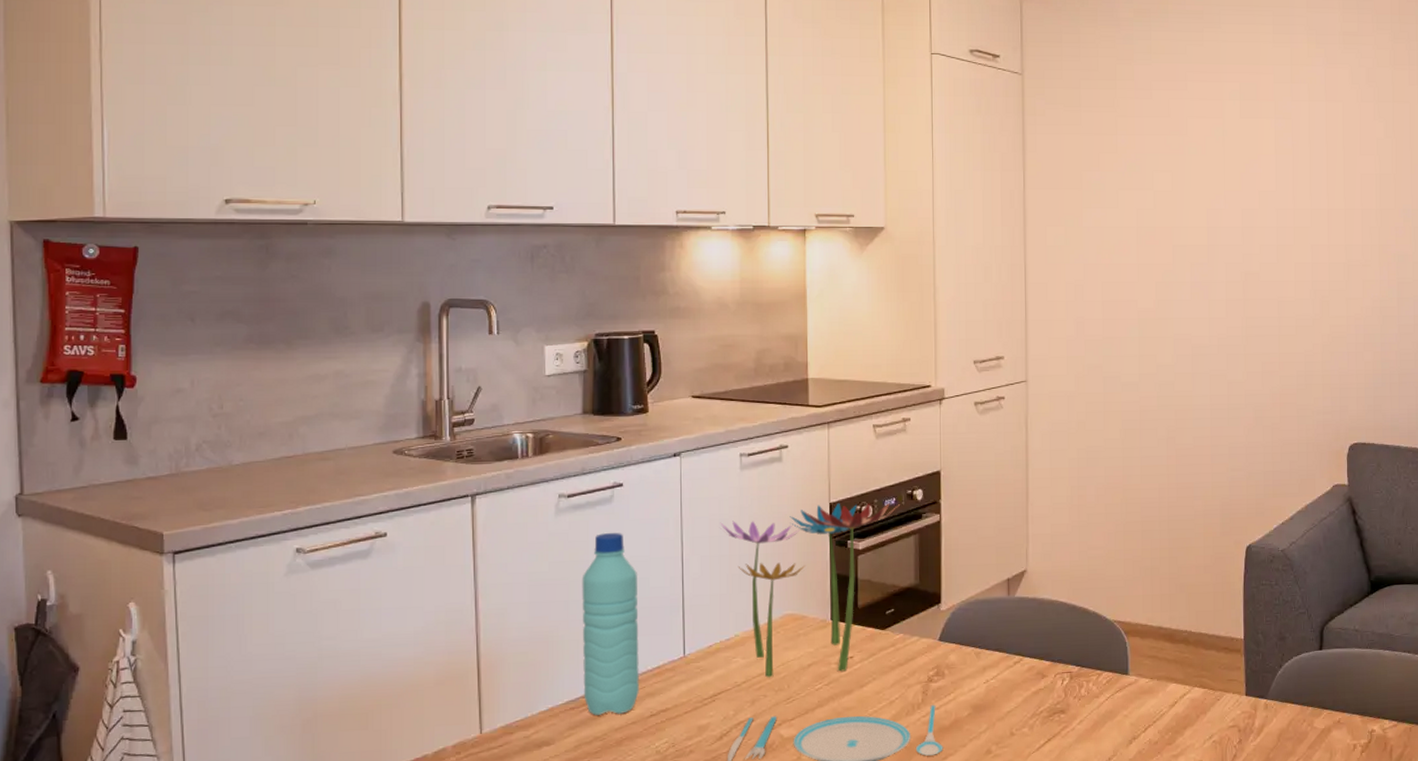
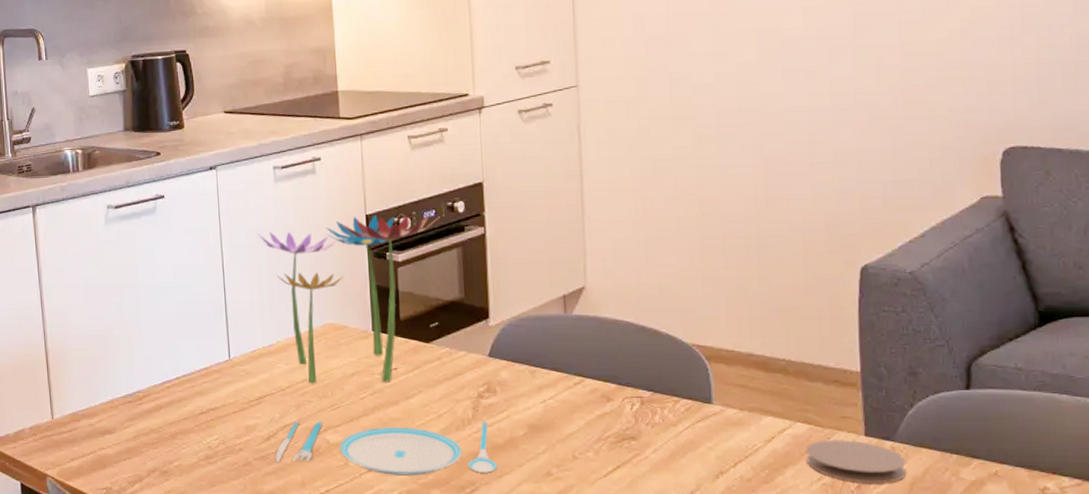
water bottle: present [582,533,639,715] -> none [132,242,189,410]
coaster: none [1201,700,1276,739] -> present [806,439,907,484]

